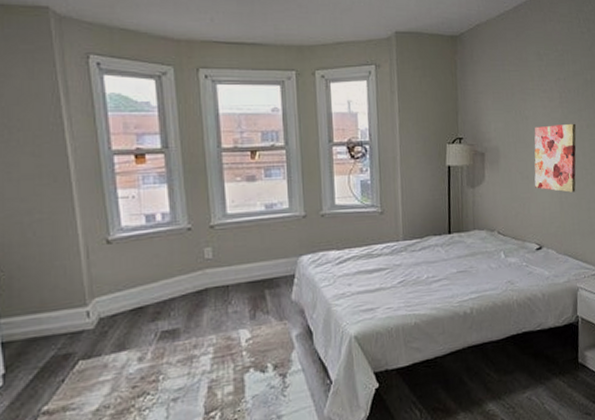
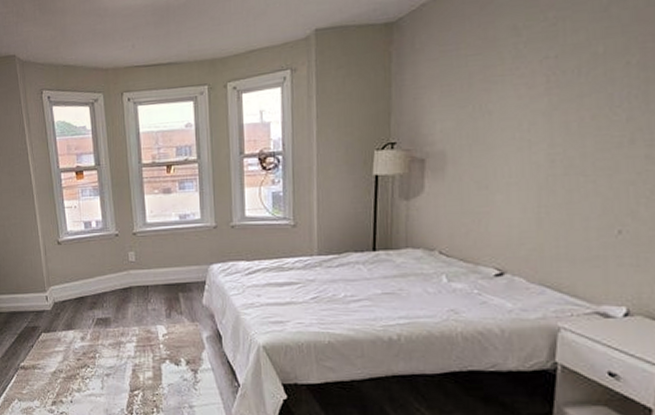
wall art: present [534,123,577,193] -> none [497,114,573,206]

